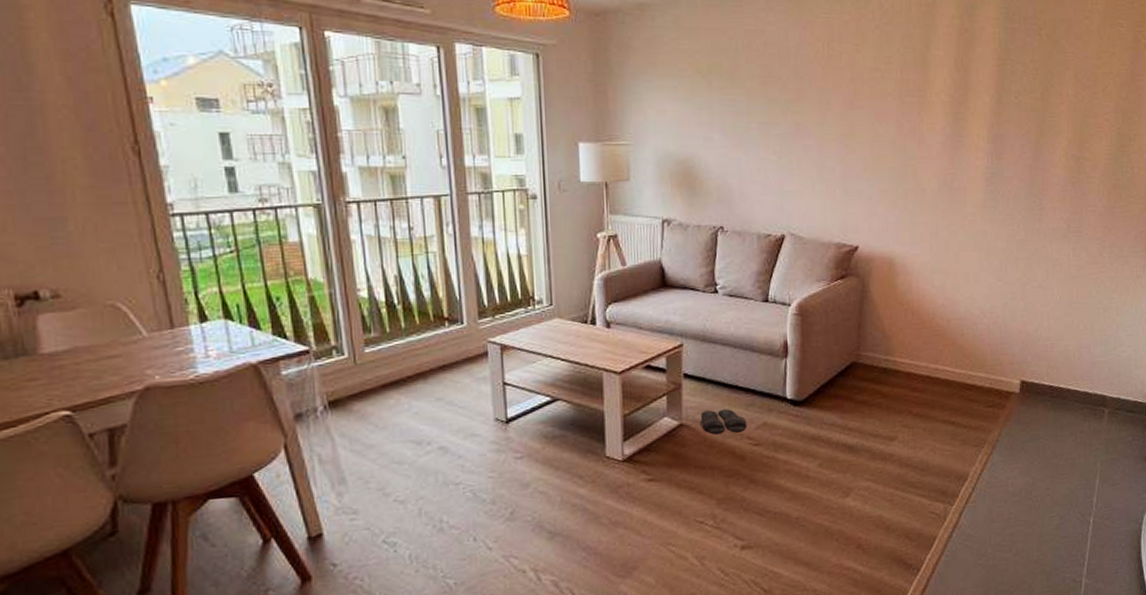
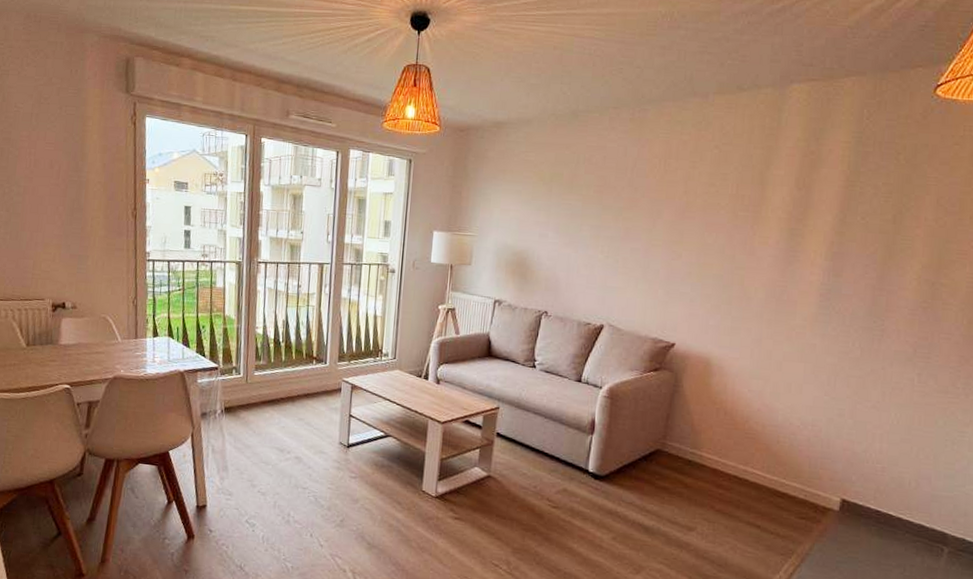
slippers: present [699,409,747,435] -> none [505,468,549,493]

